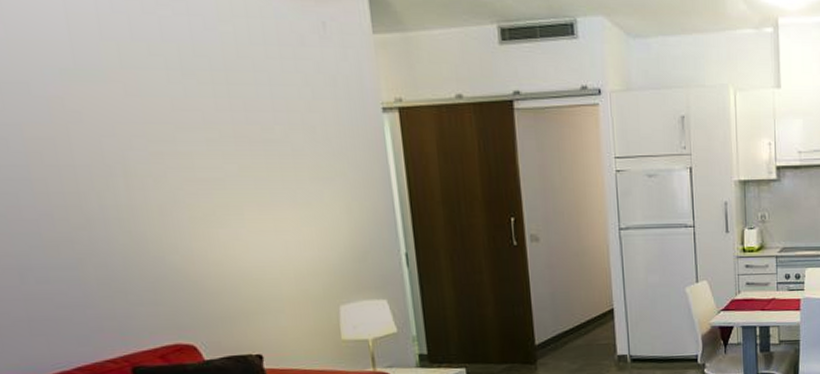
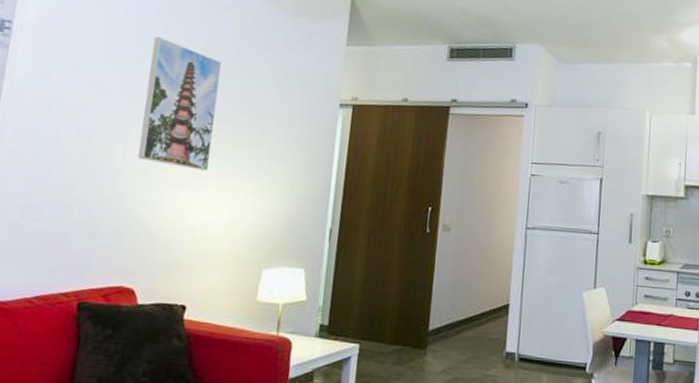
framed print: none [117,38,241,203] -> present [138,37,222,171]

